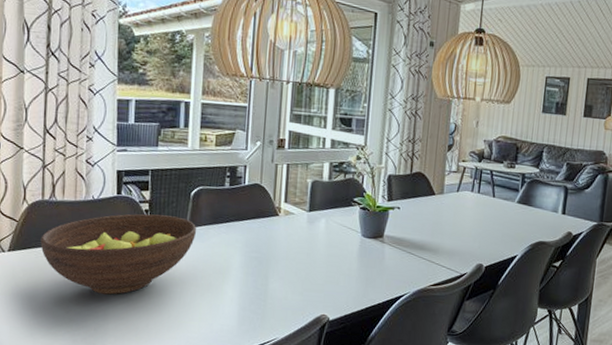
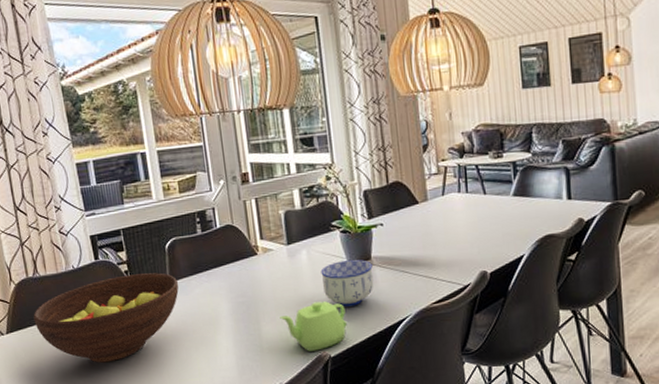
teapot: none [288,268,351,313] -> present [279,301,347,351]
bowl: none [334,234,383,277] -> present [320,259,374,307]

